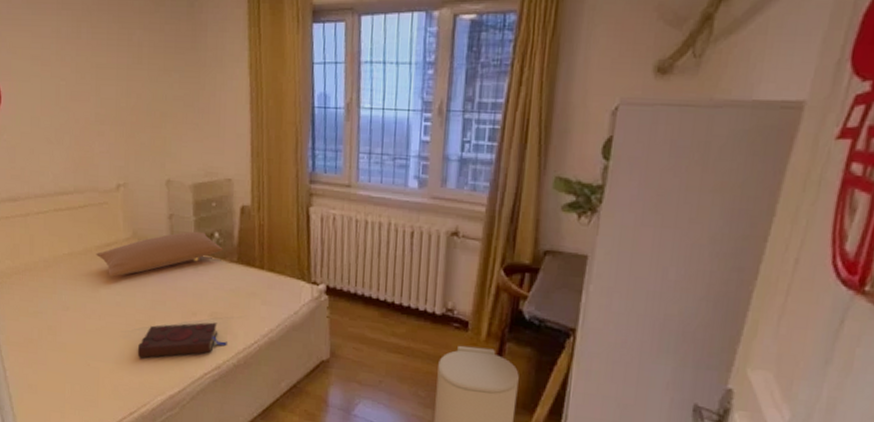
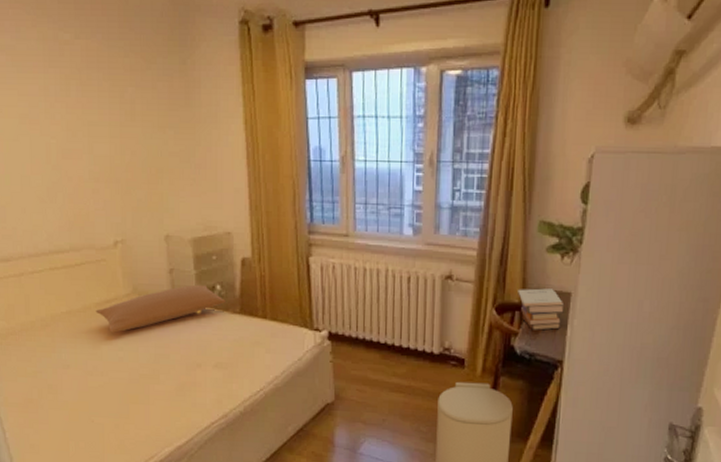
book: present [137,322,227,358] -> none [142,372,233,412]
books: none [529,249,579,295] -> present [518,288,564,331]

